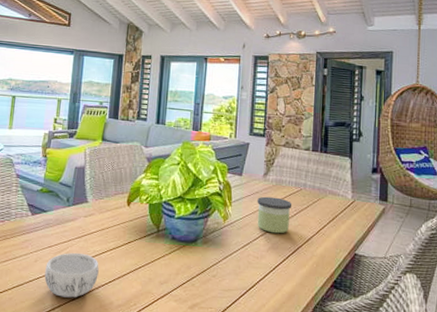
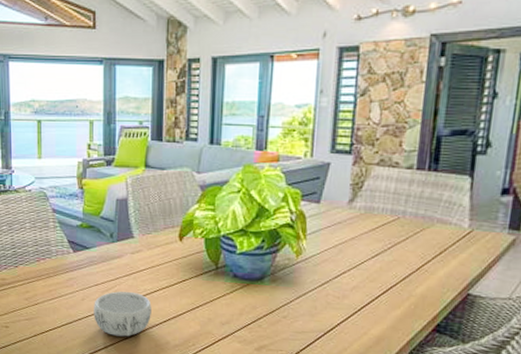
candle: present [257,196,291,234] -> none [339,227,385,271]

